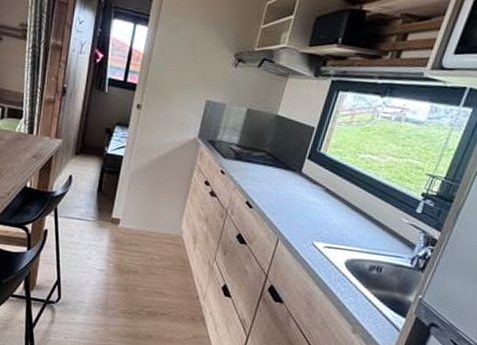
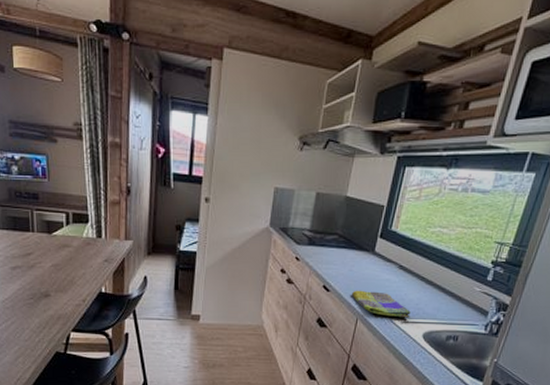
dish towel: none [275,209,334,243] -> present [352,290,411,318]

